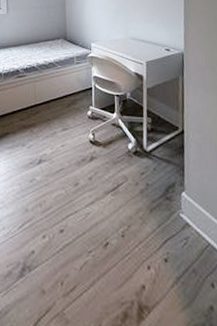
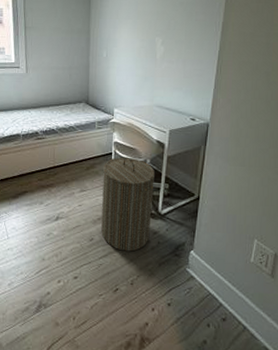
laundry hamper: none [84,91,138,196] -> present [101,157,156,252]

